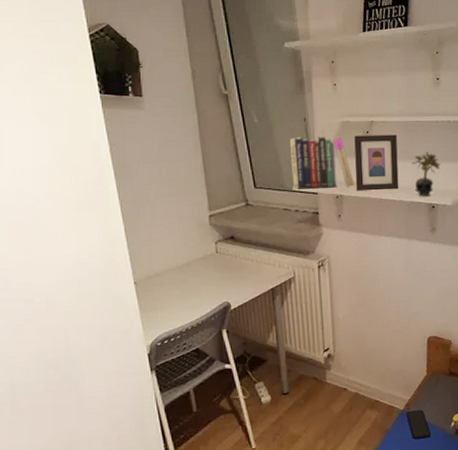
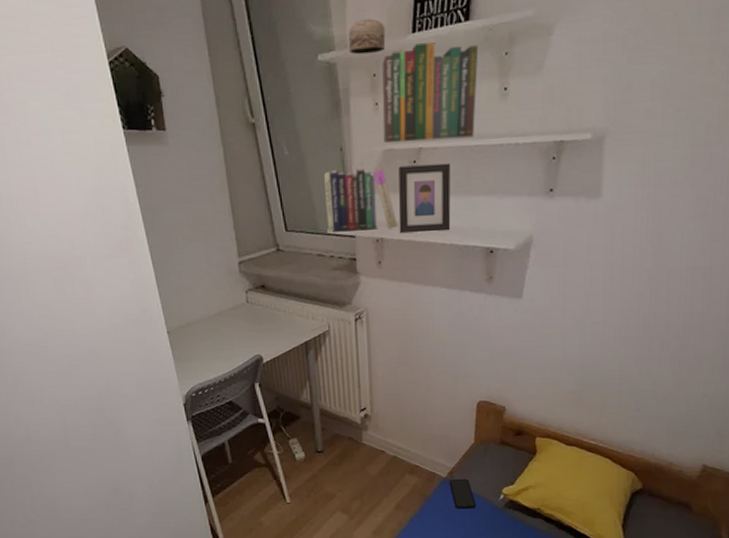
decorative box: none [311,18,342,45] -> present [349,18,386,55]
books: none [339,40,416,117] -> present [382,42,479,144]
succulent plant: present [412,151,441,197] -> none [467,183,503,239]

